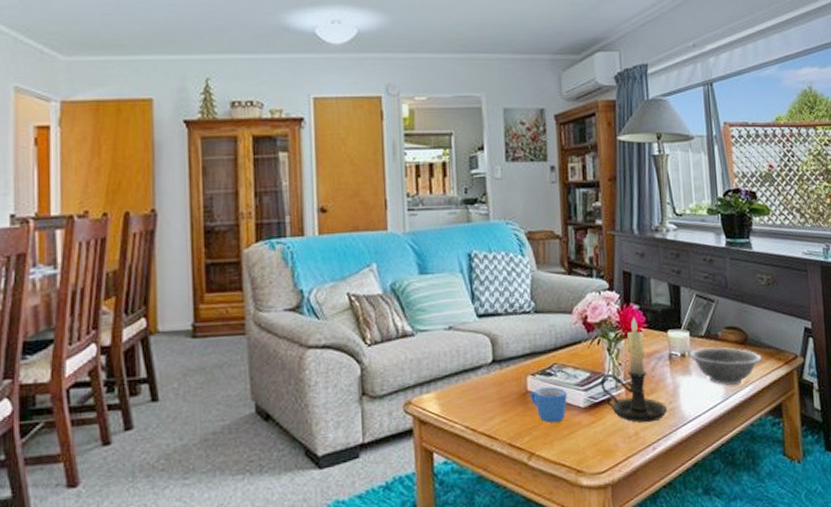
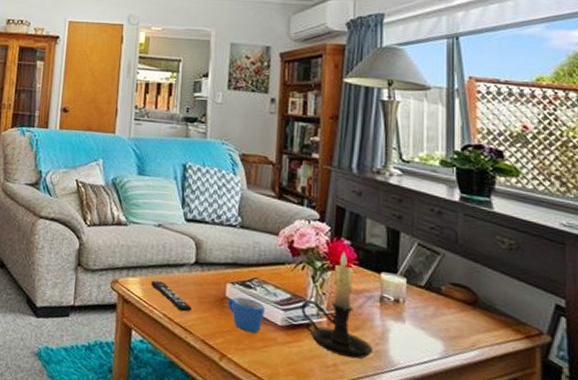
remote control: none [448,390,494,419] -> present [151,280,192,312]
decorative bowl: present [688,347,762,385] -> none [403,297,495,346]

